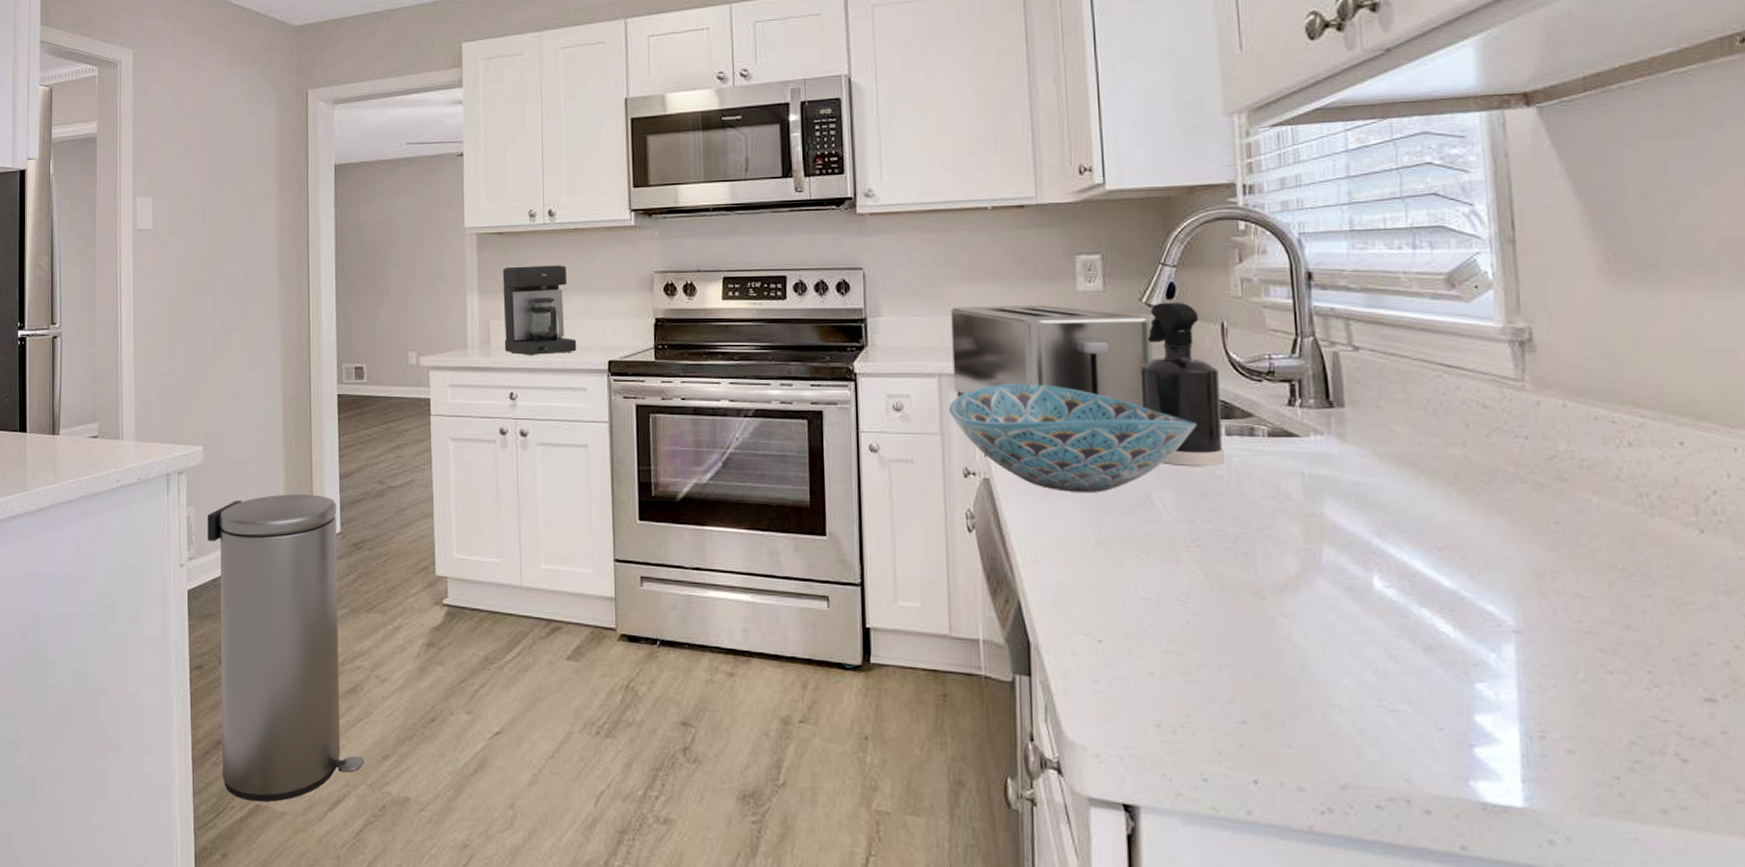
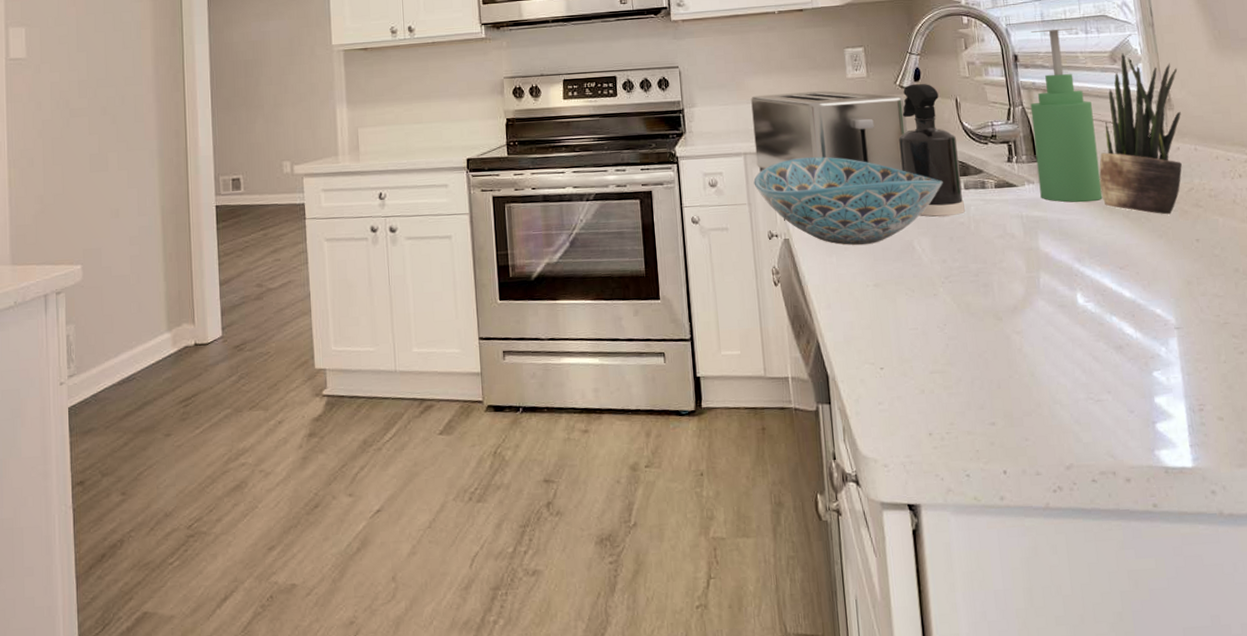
pedal bin: present [207,494,364,802] -> none [87,302,251,610]
coffee maker: present [502,265,577,356] -> none [368,75,439,159]
soap dispenser: none [1325,240,1421,462] -> present [1030,27,1103,202]
potted plant: none [1417,276,1547,487] -> present [1099,53,1182,215]

